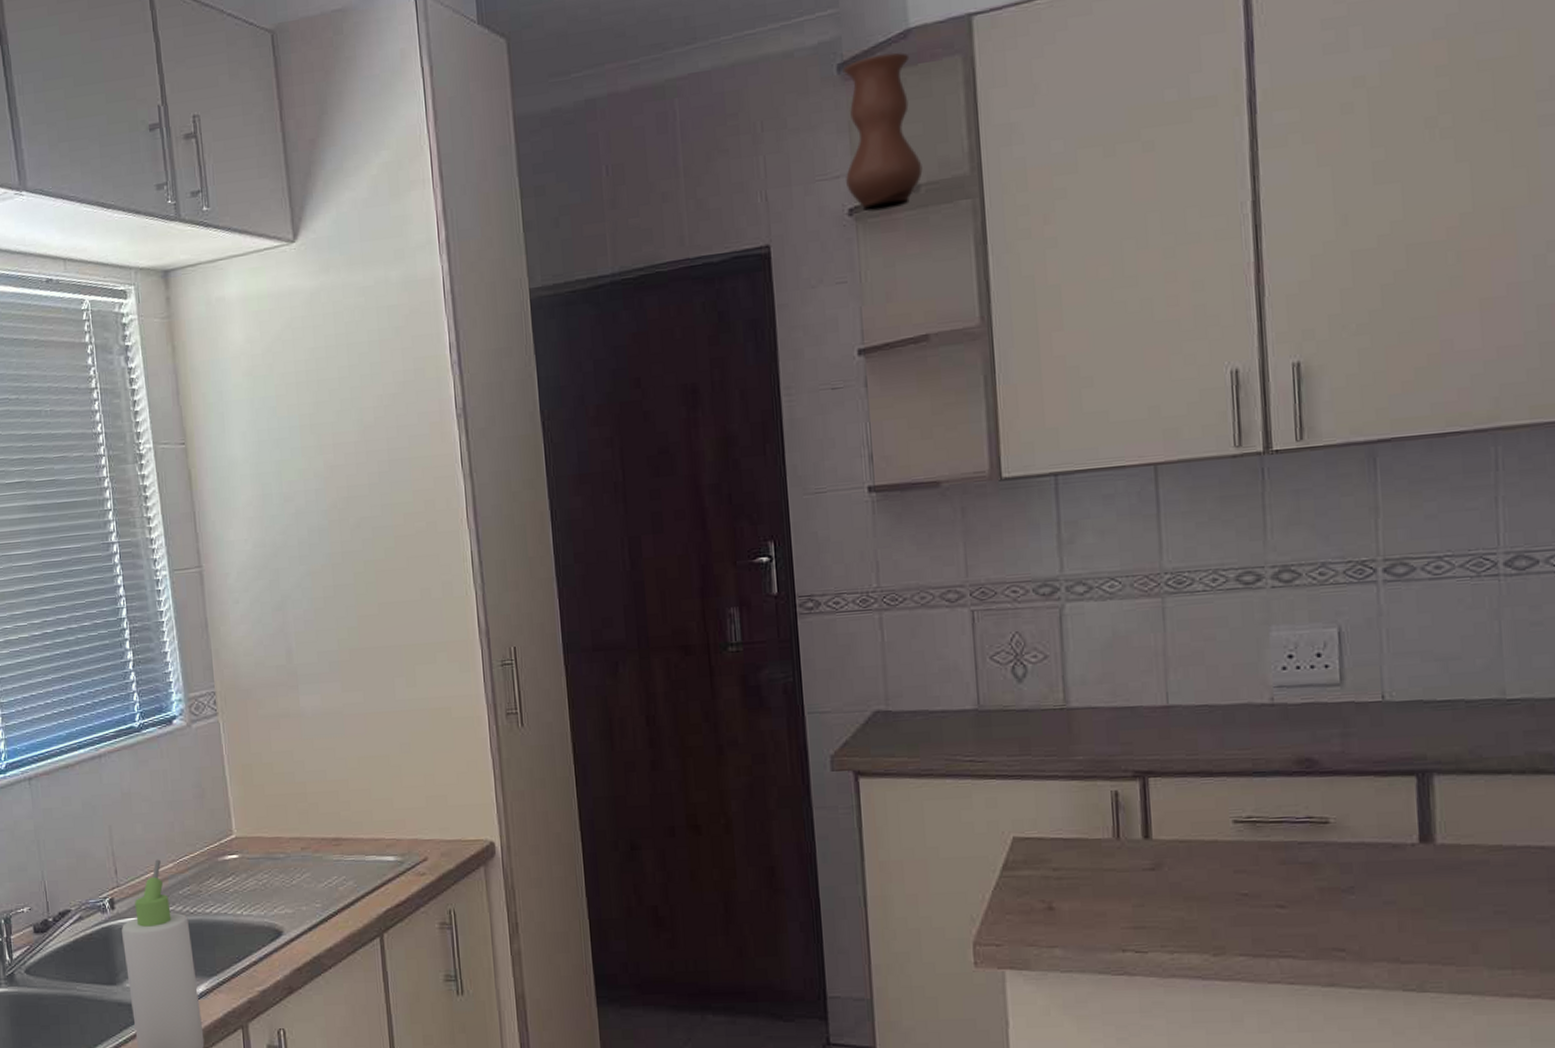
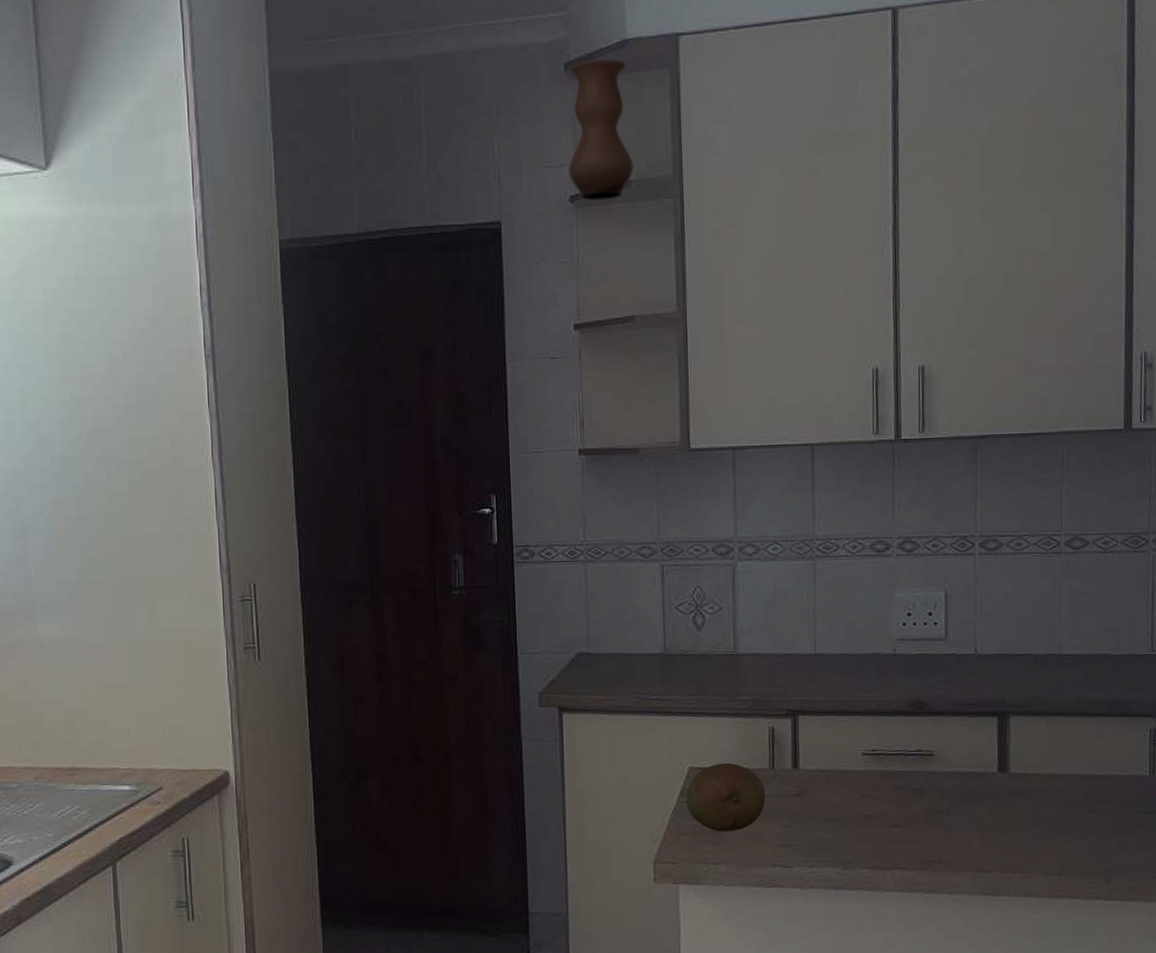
fruit: none [1010,831,1110,911] -> present [686,762,766,832]

